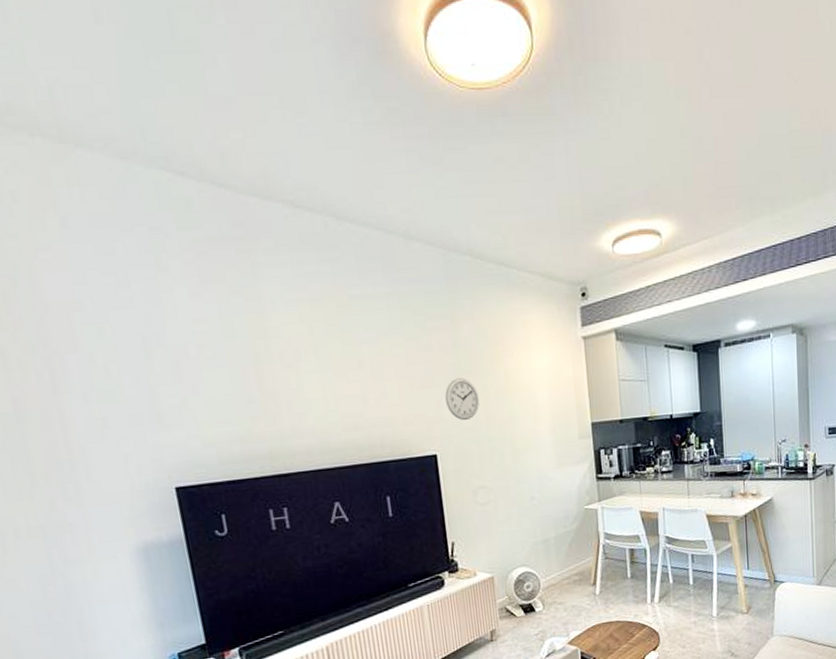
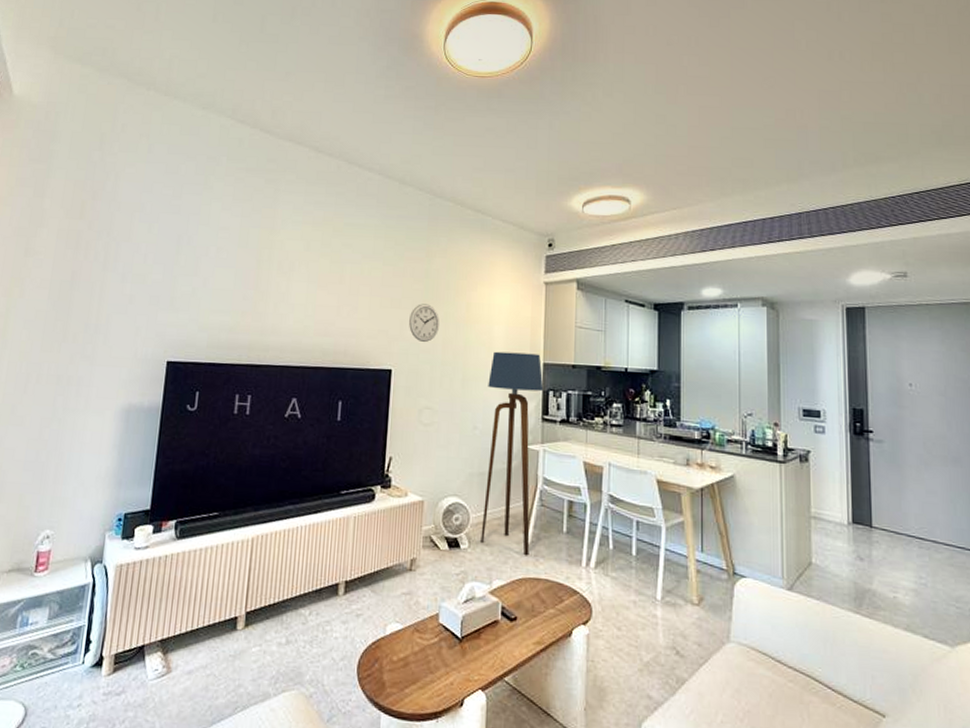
floor lamp: none [539,414,600,606] -> present [481,351,544,556]

